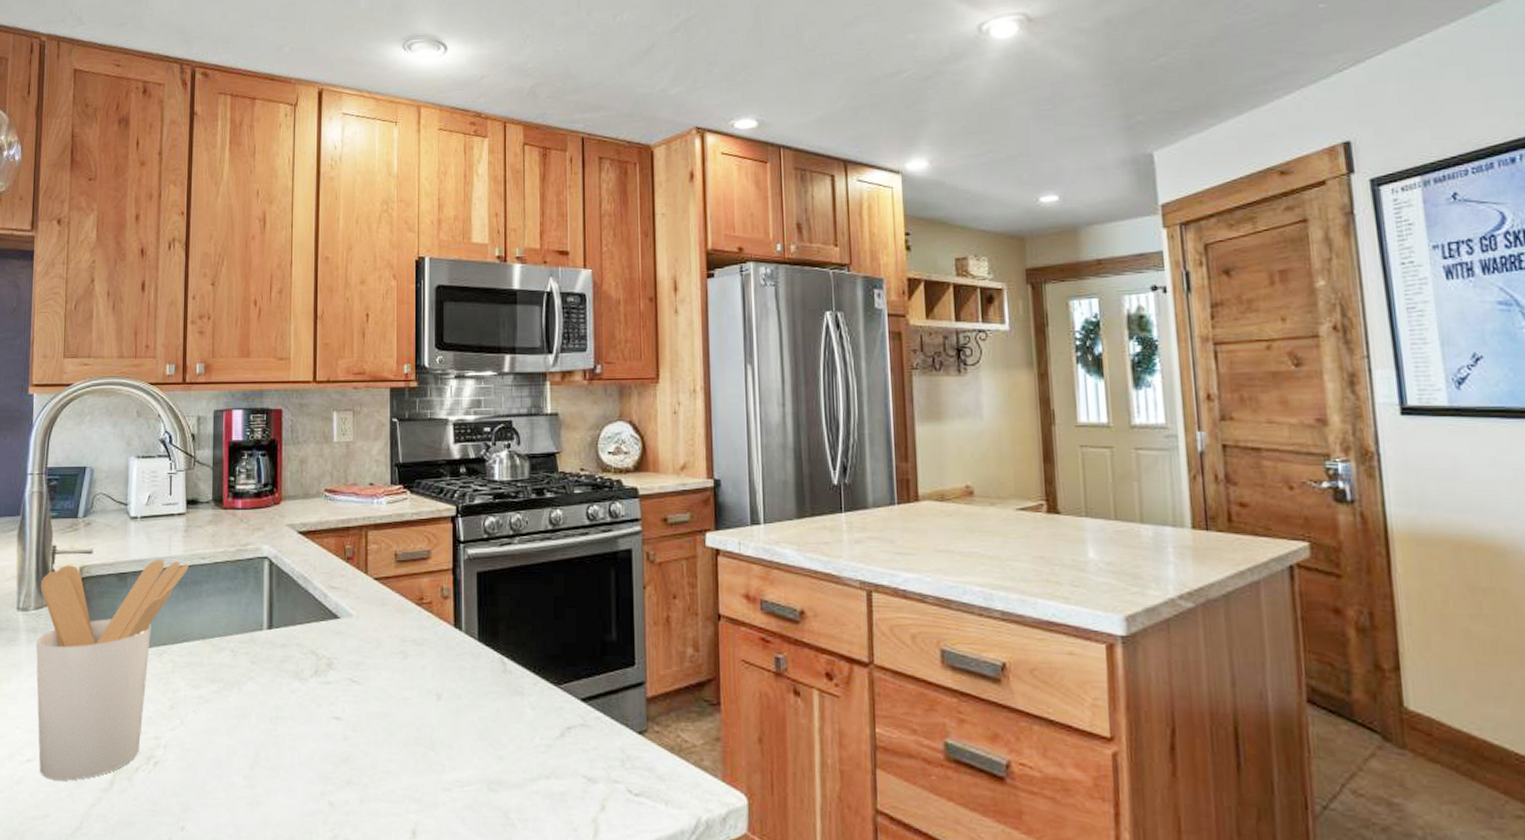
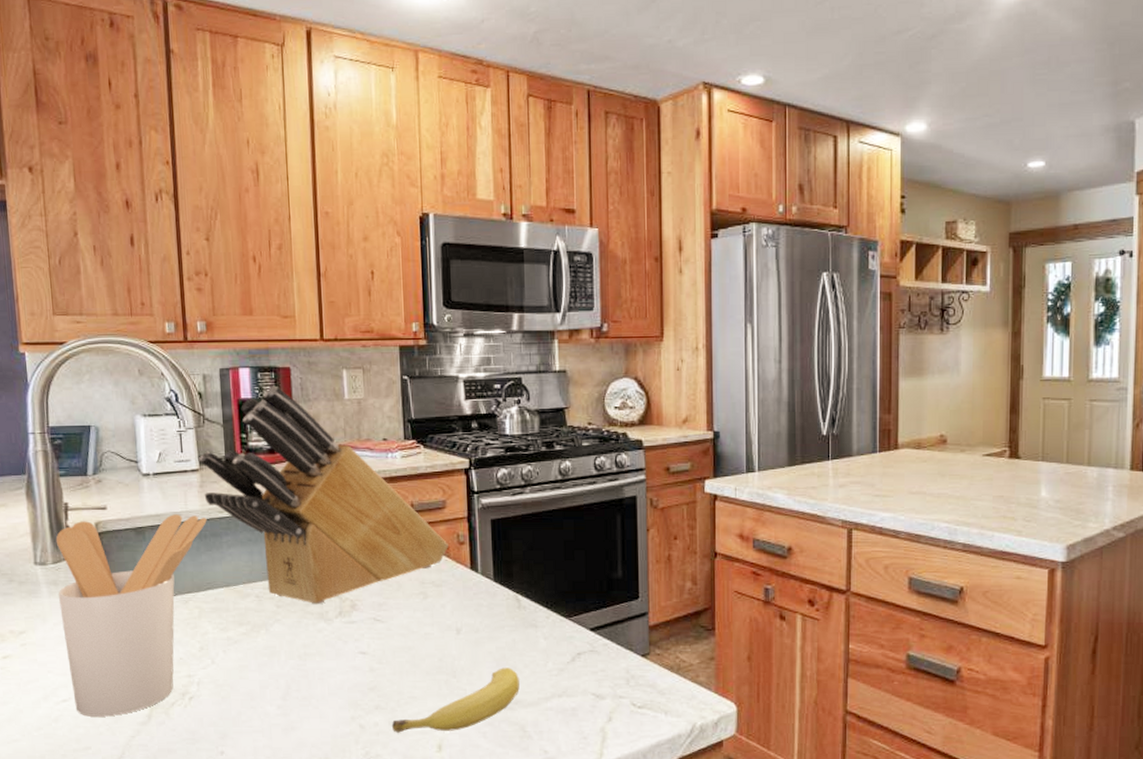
knife block: none [185,427,432,662] -> present [198,385,448,605]
fruit: none [363,741,503,814] -> present [391,667,520,733]

